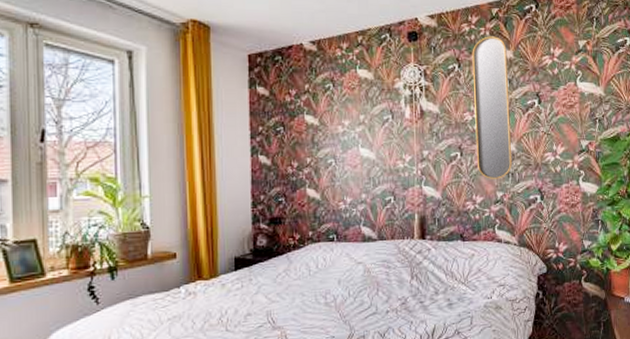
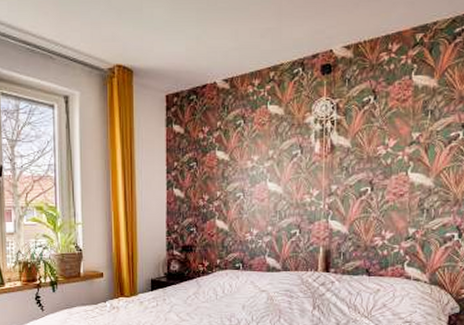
home mirror: present [472,36,513,179] -> none [388,64,430,215]

